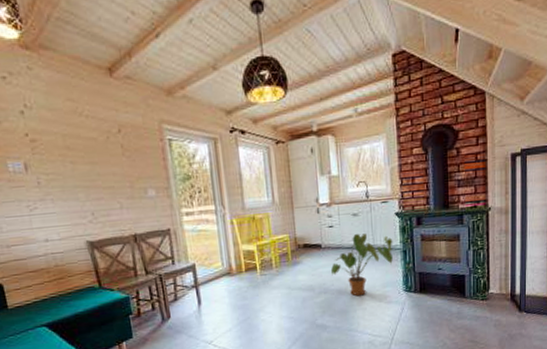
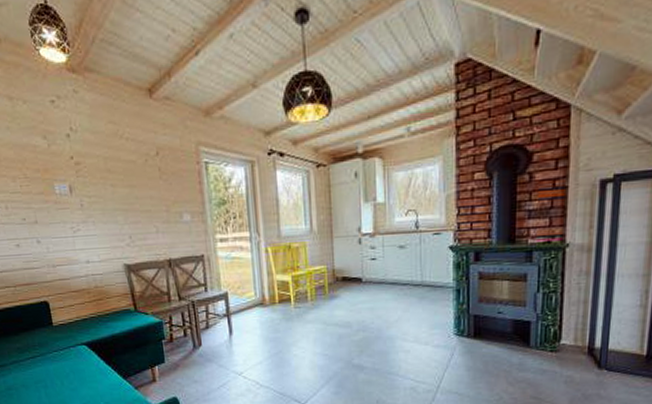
house plant: present [331,233,393,296] -> none [372,267,445,337]

